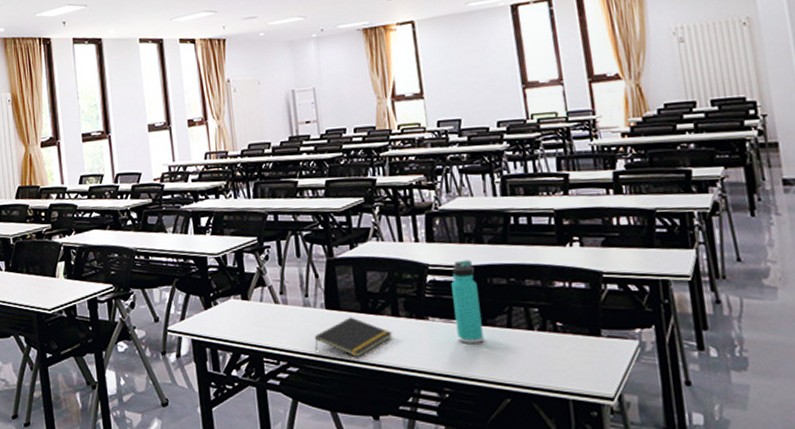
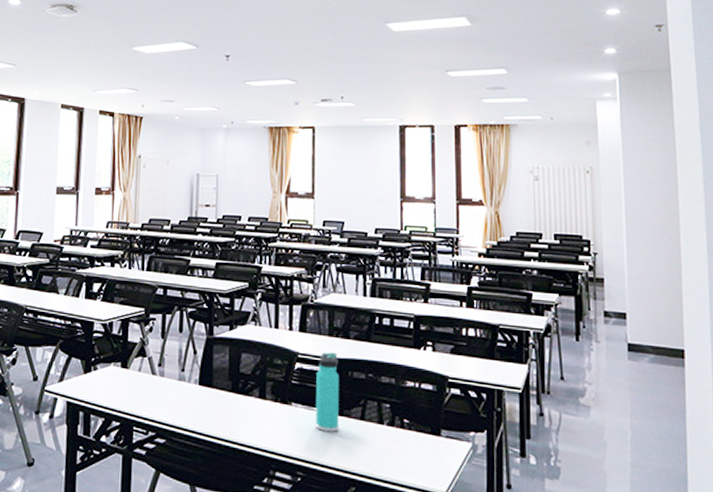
notepad: present [314,317,392,358] -> none [184,395,257,435]

